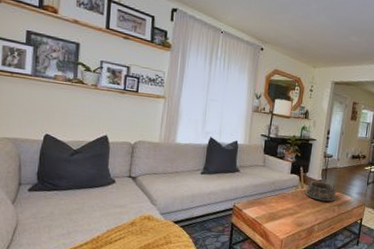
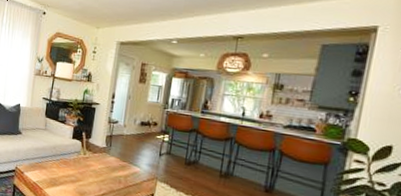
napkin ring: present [305,181,337,202] -> none [88,148,124,172]

